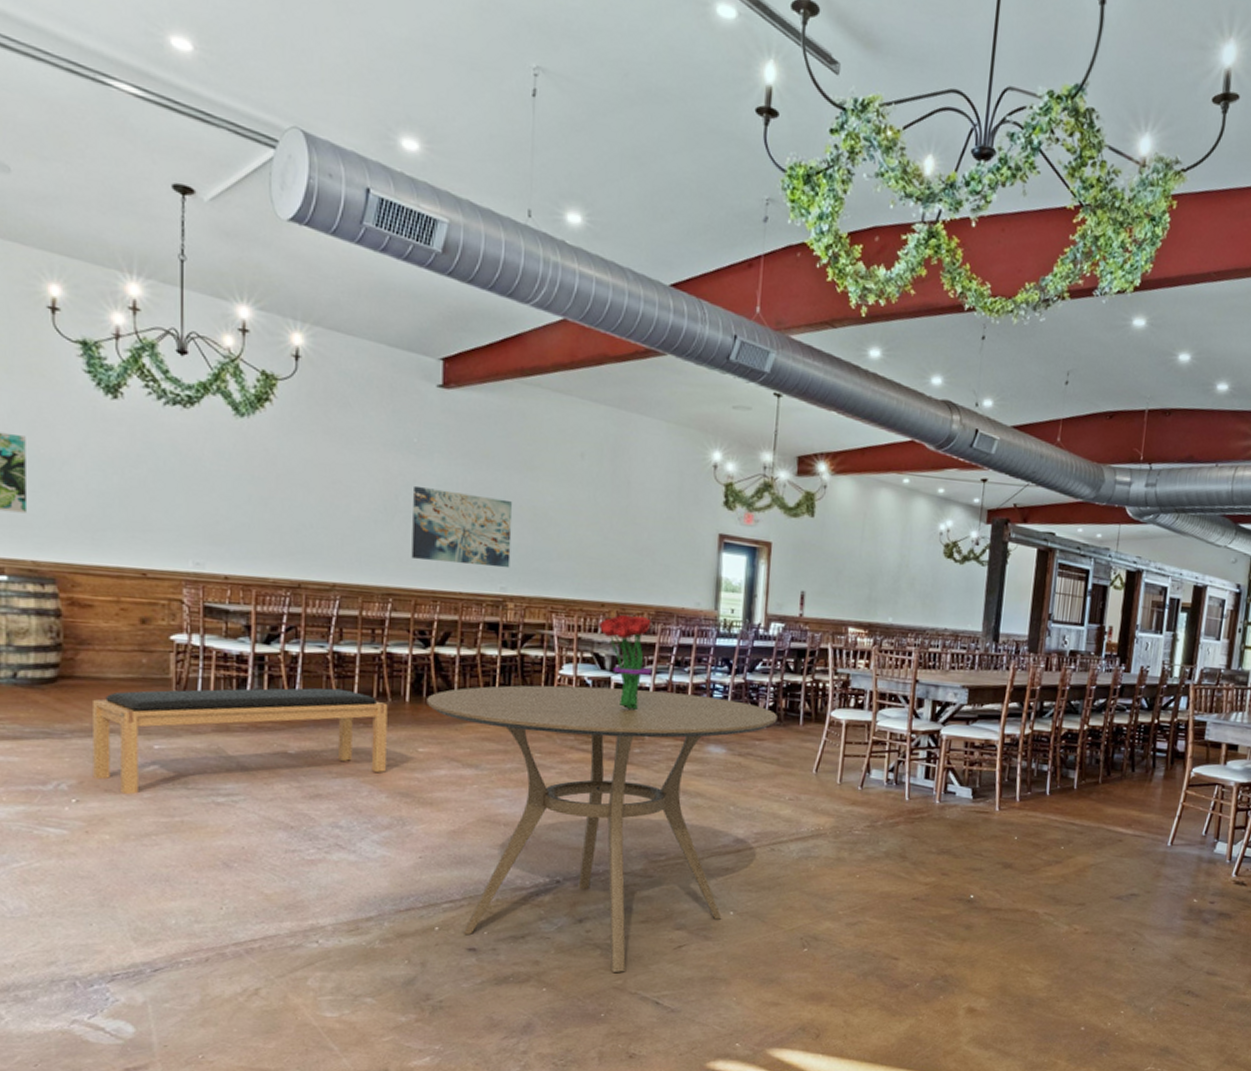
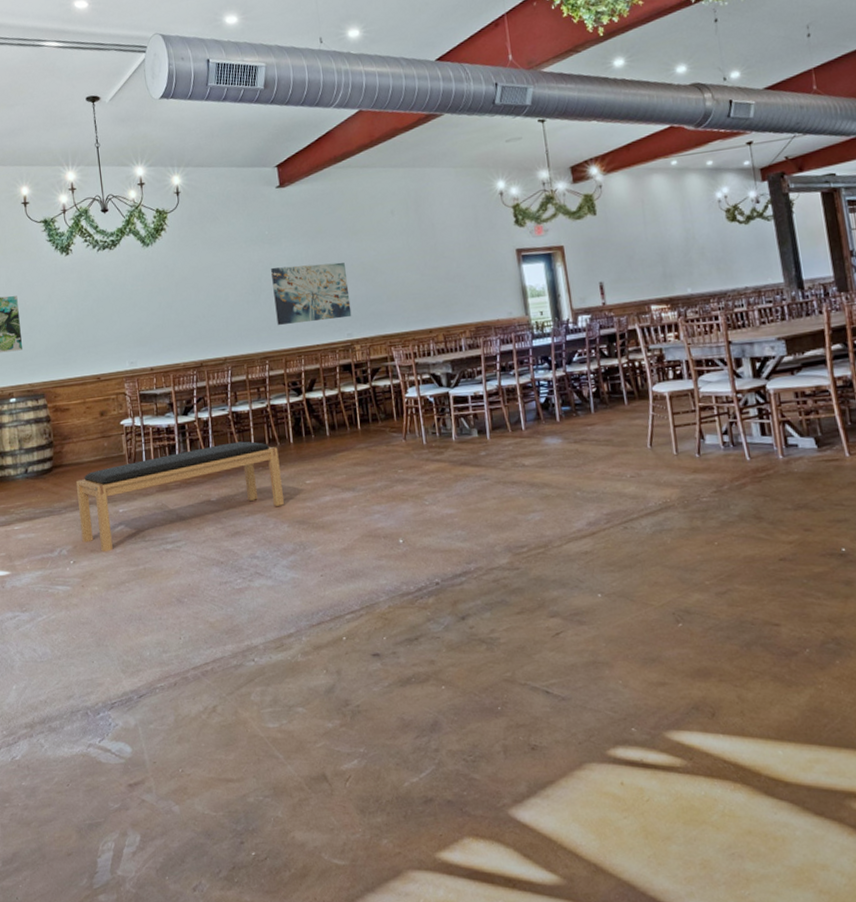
dining table: present [427,685,777,972] -> none [306,392,603,665]
bouquet: present [598,614,653,711] -> none [430,333,483,418]

